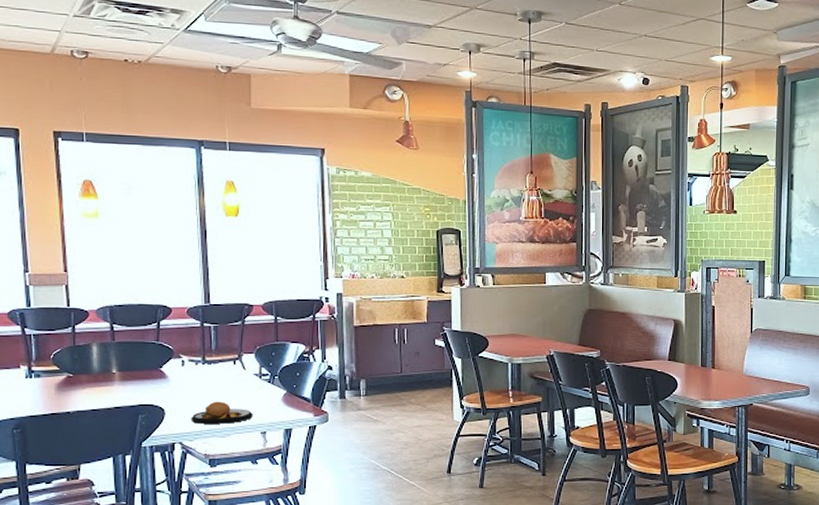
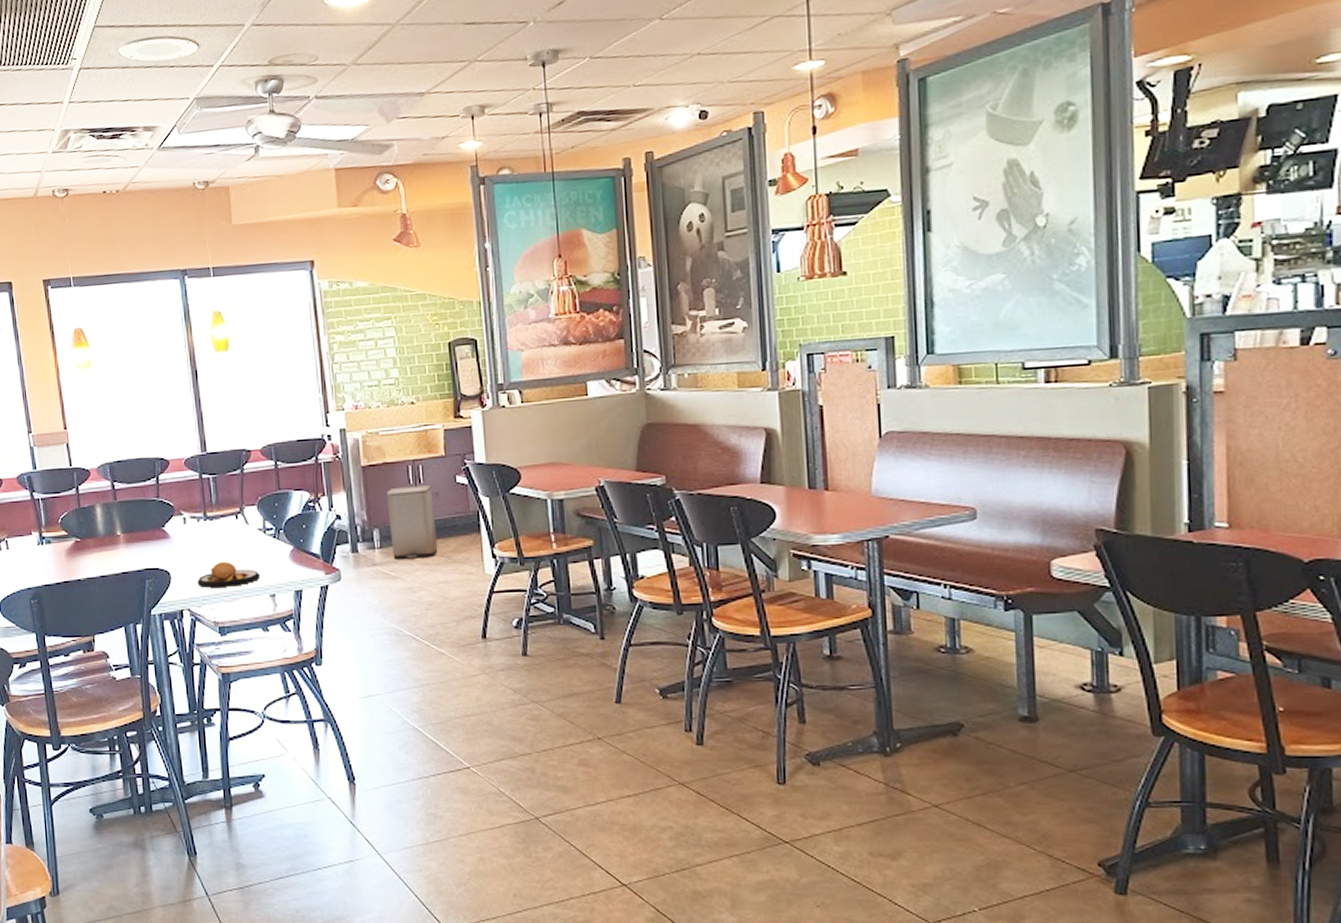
pedal bin: none [374,345,416,406] -> present [386,485,438,559]

